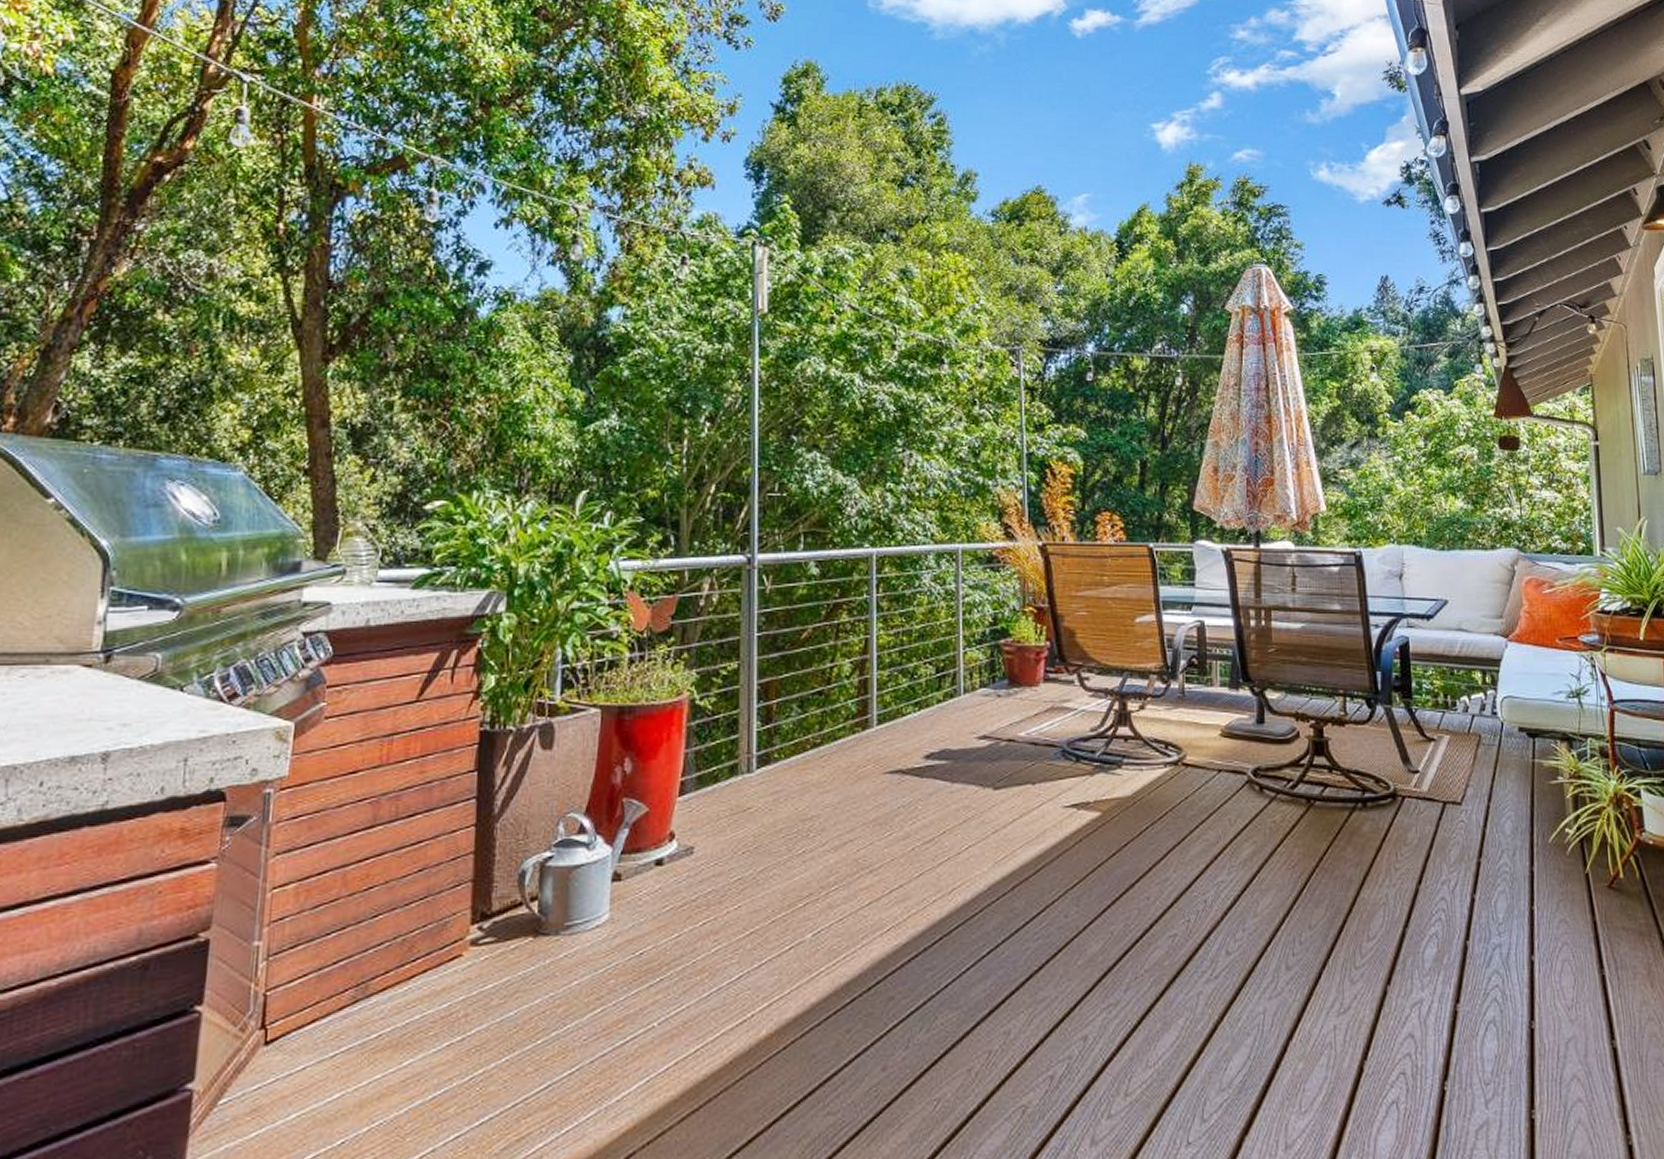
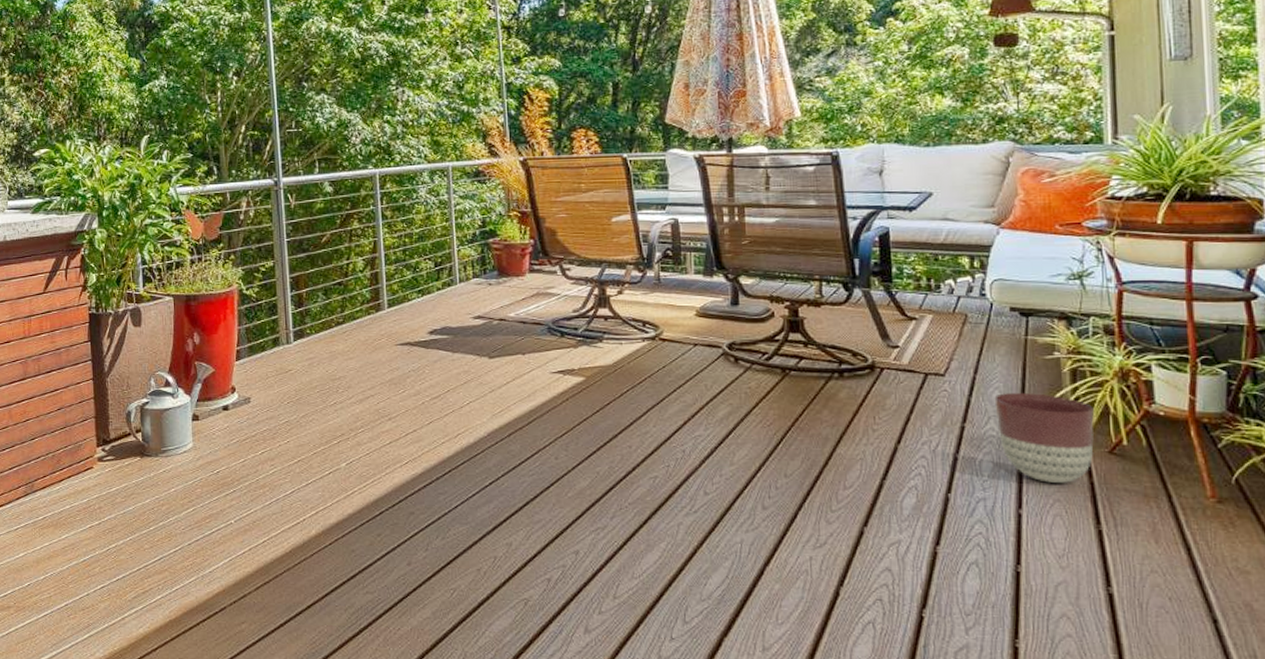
planter: none [1507,821,1596,923] -> present [994,392,1094,483]

